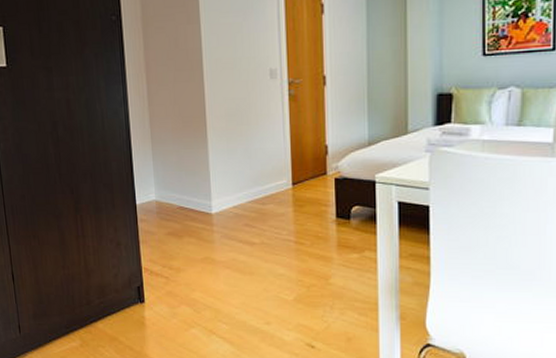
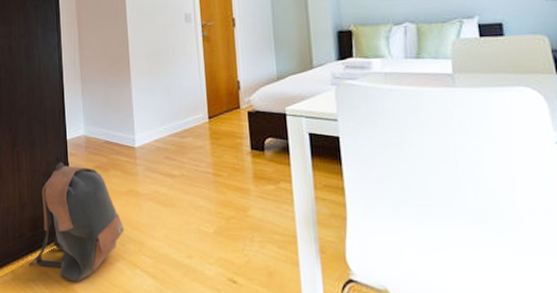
backpack: none [97,228,200,349] -> present [28,162,125,283]

